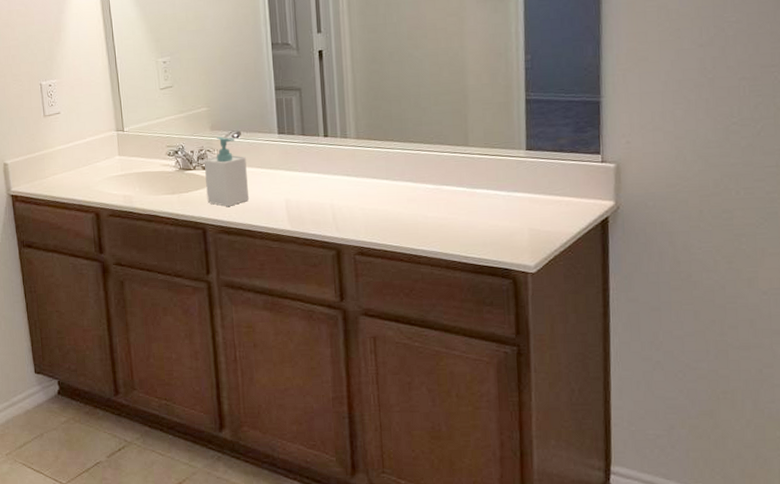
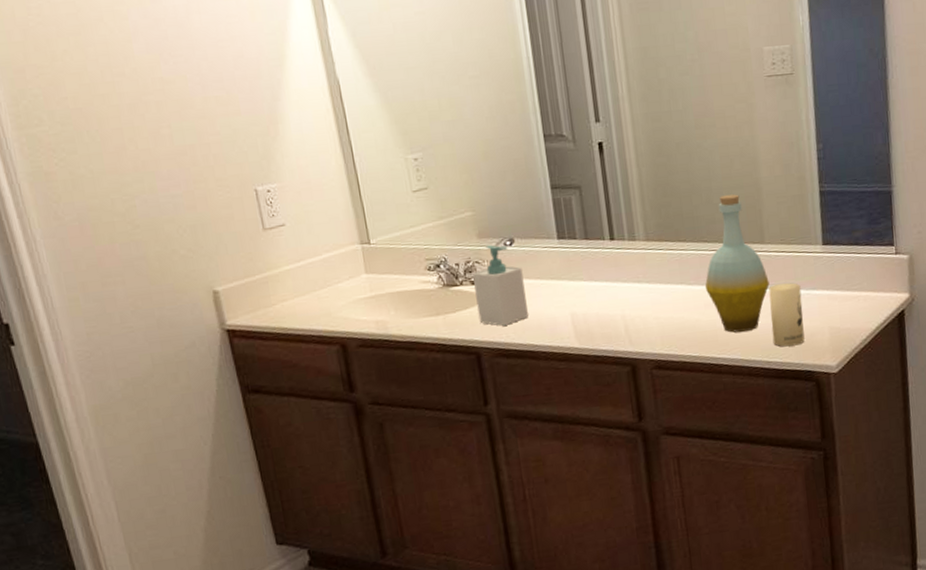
bottle: none [408,100,471,227] -> present [705,194,770,333]
candle: none [470,184,504,244] -> present [769,283,805,347]

